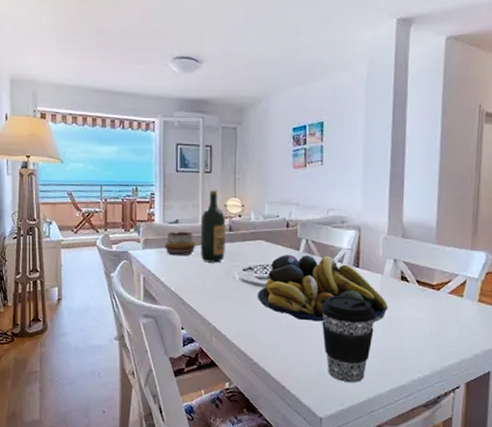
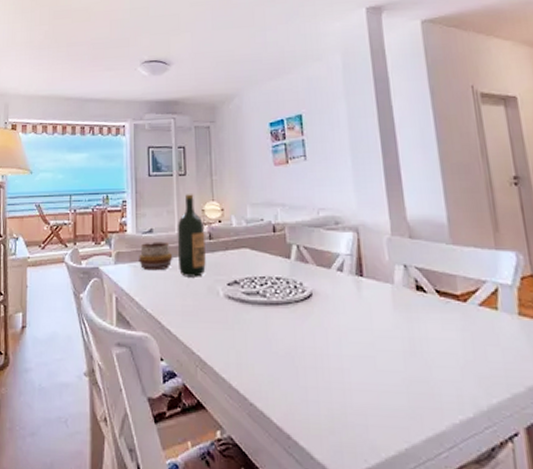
fruit bowl: present [257,254,388,322] -> none [246,263,405,347]
coffee cup: present [320,295,376,383] -> none [323,311,393,430]

